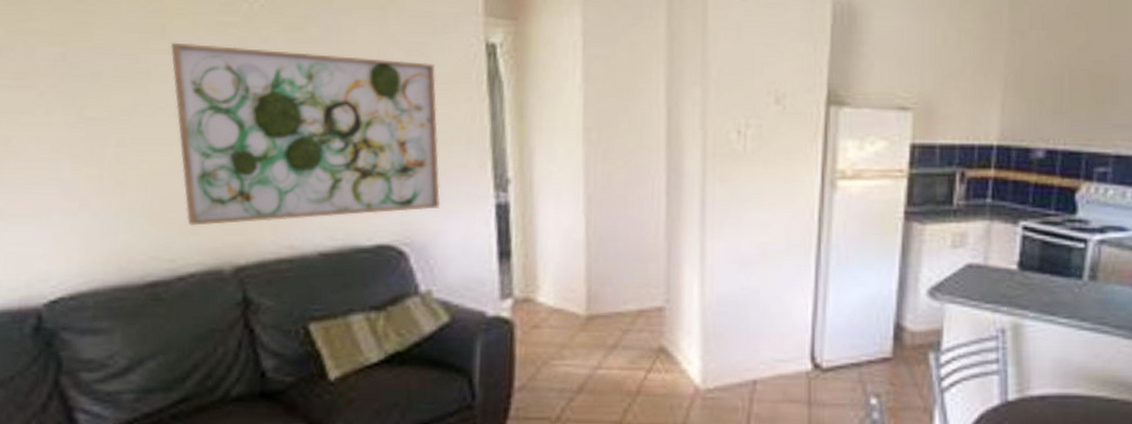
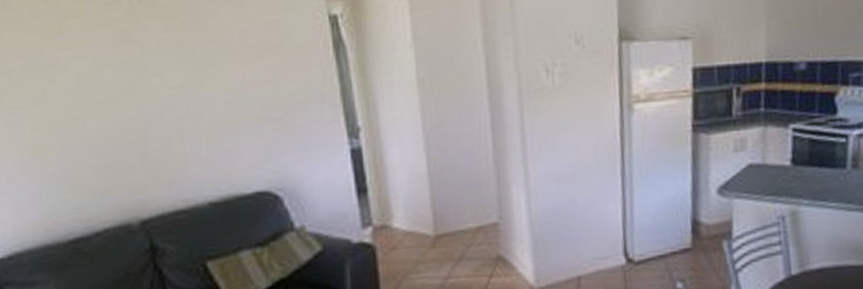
wall art: present [171,42,441,226] -> none [68,36,305,190]

